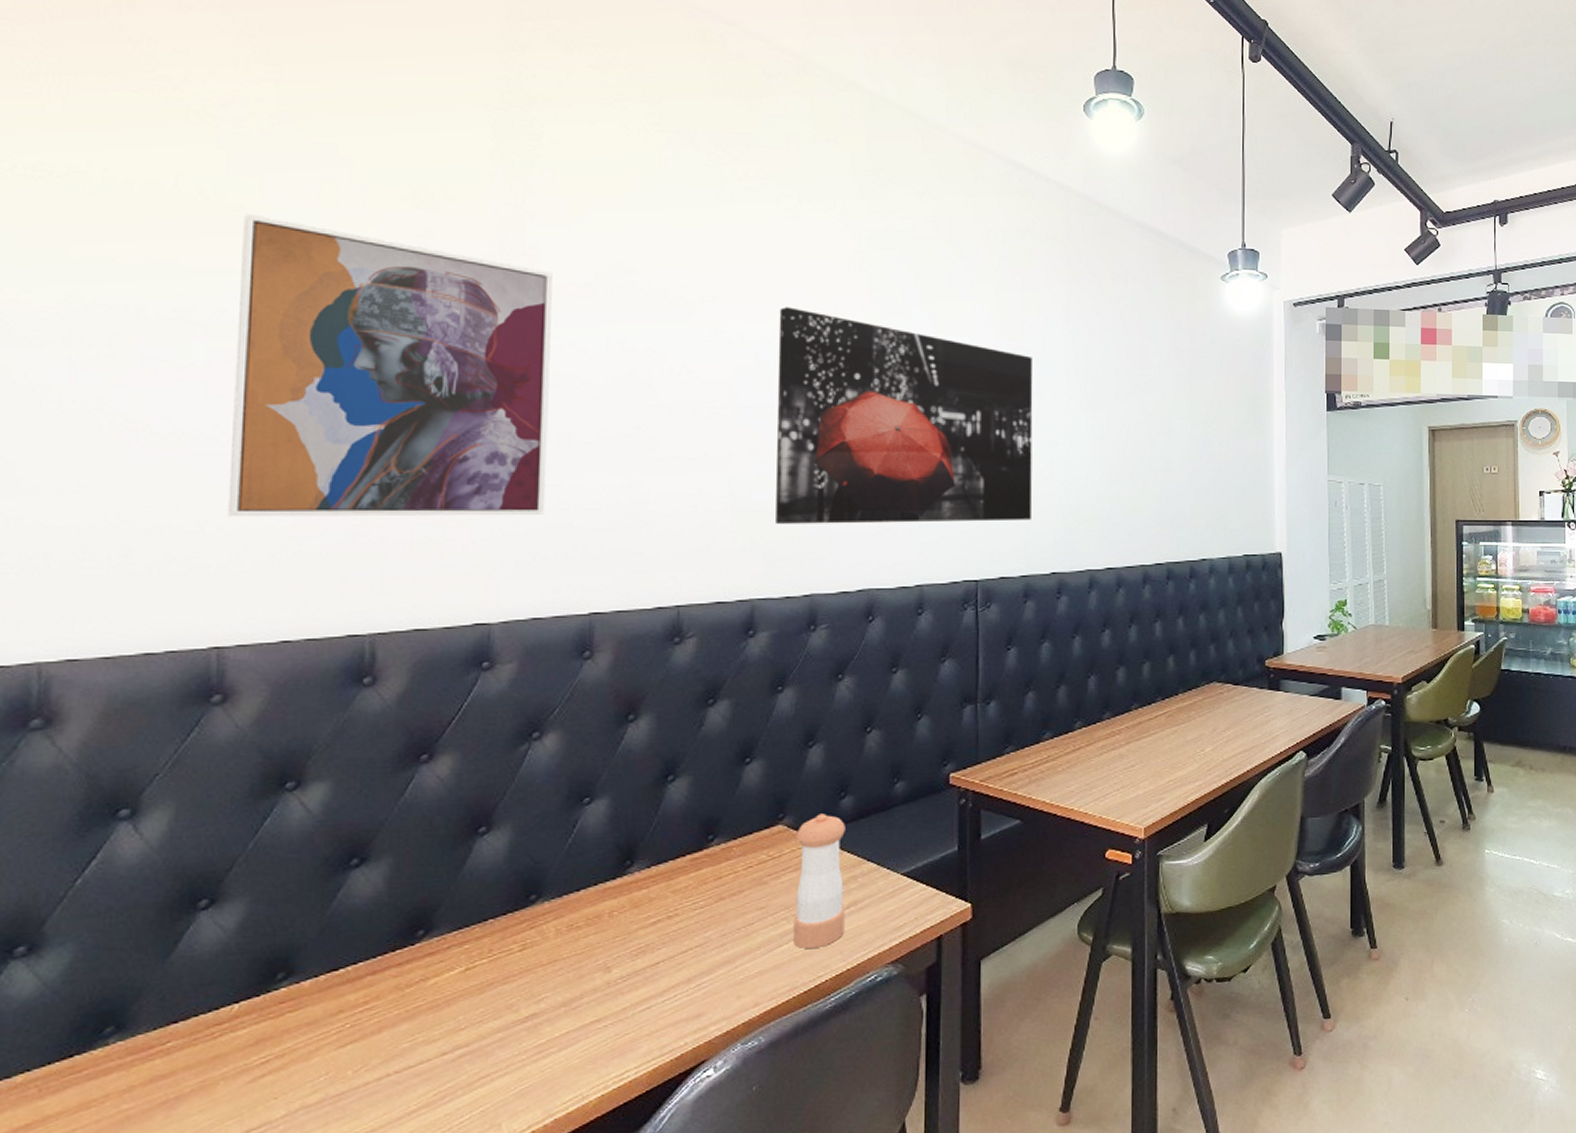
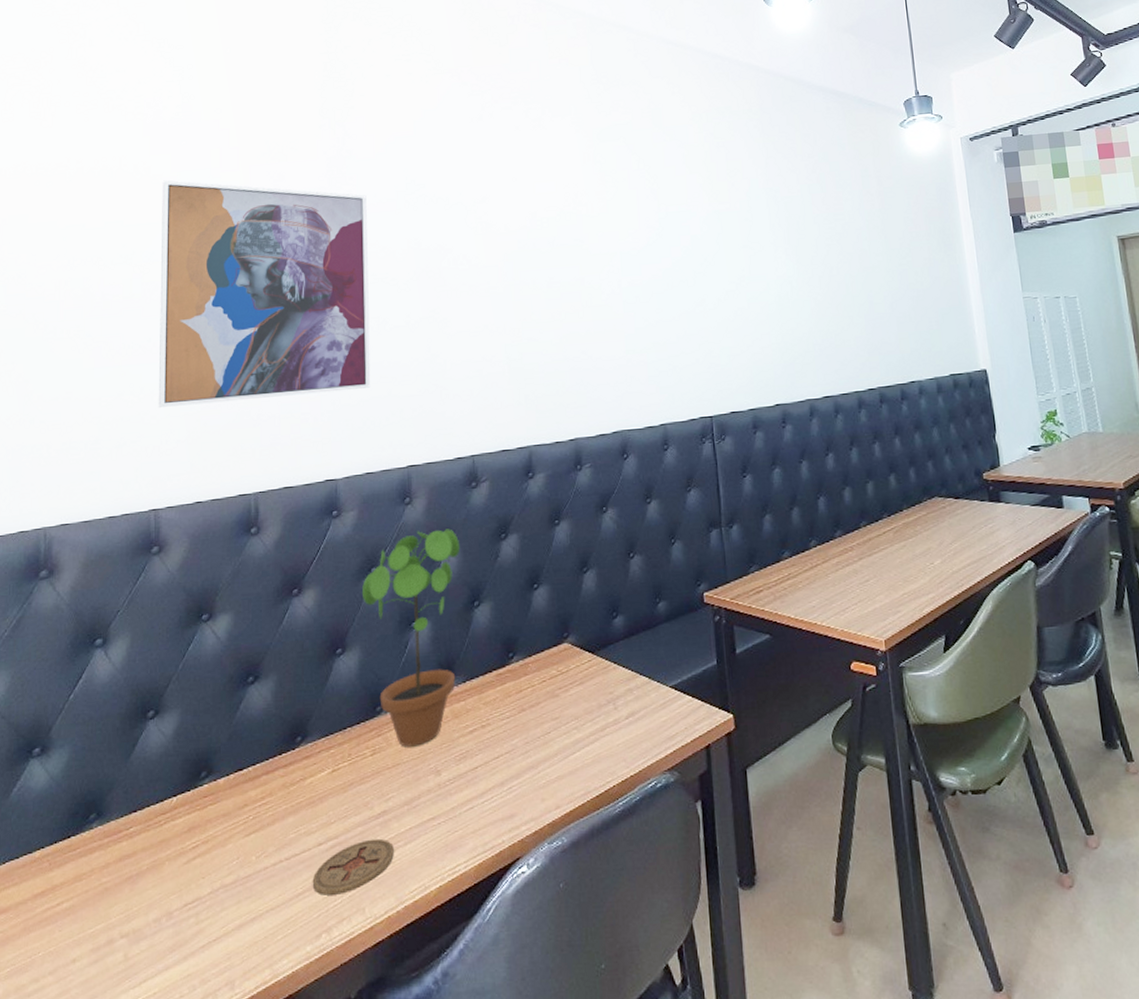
coaster: none [430,1045,544,1112] -> present [312,838,394,896]
potted plant: none [519,690,654,941] -> present [362,529,461,747]
wall art: present [776,307,1033,524] -> none [533,199,753,380]
pepper shaker: present [794,814,845,950] -> none [579,632,626,757]

